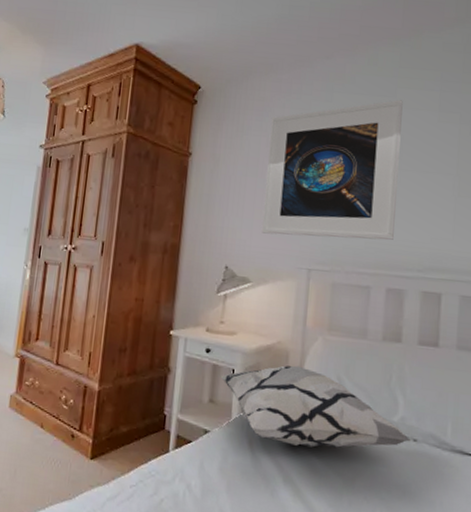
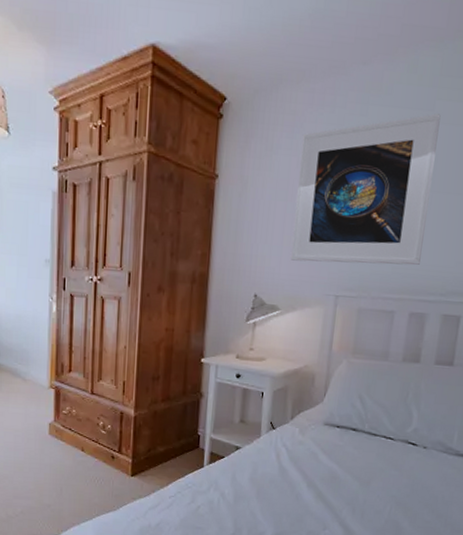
decorative pillow: present [220,365,410,448] -> none [250,387,421,457]

